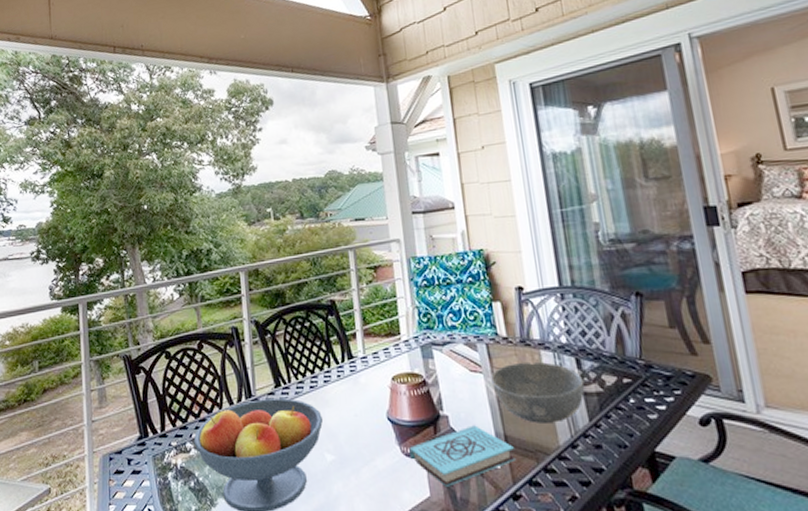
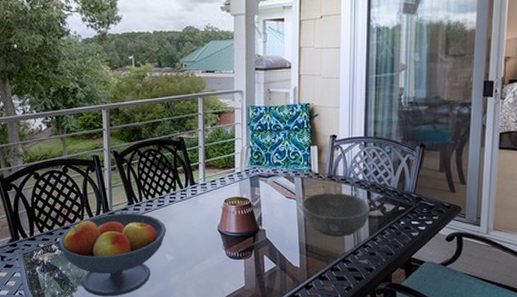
book: present [409,425,516,487] -> none [233,237,311,279]

